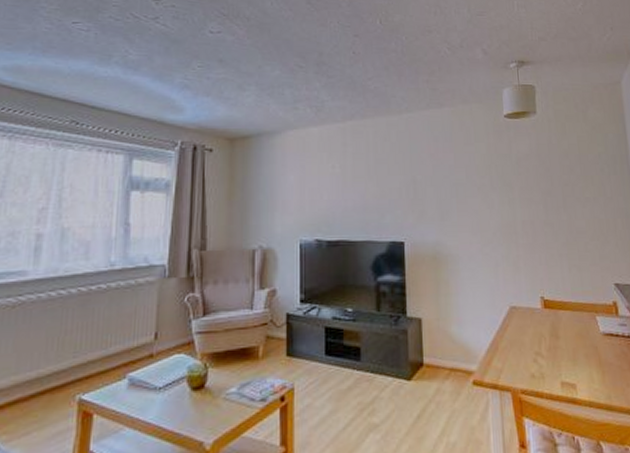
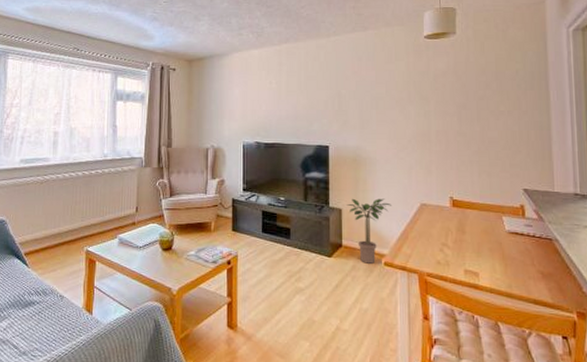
potted plant: none [426,303,478,385] -> present [346,198,391,264]

